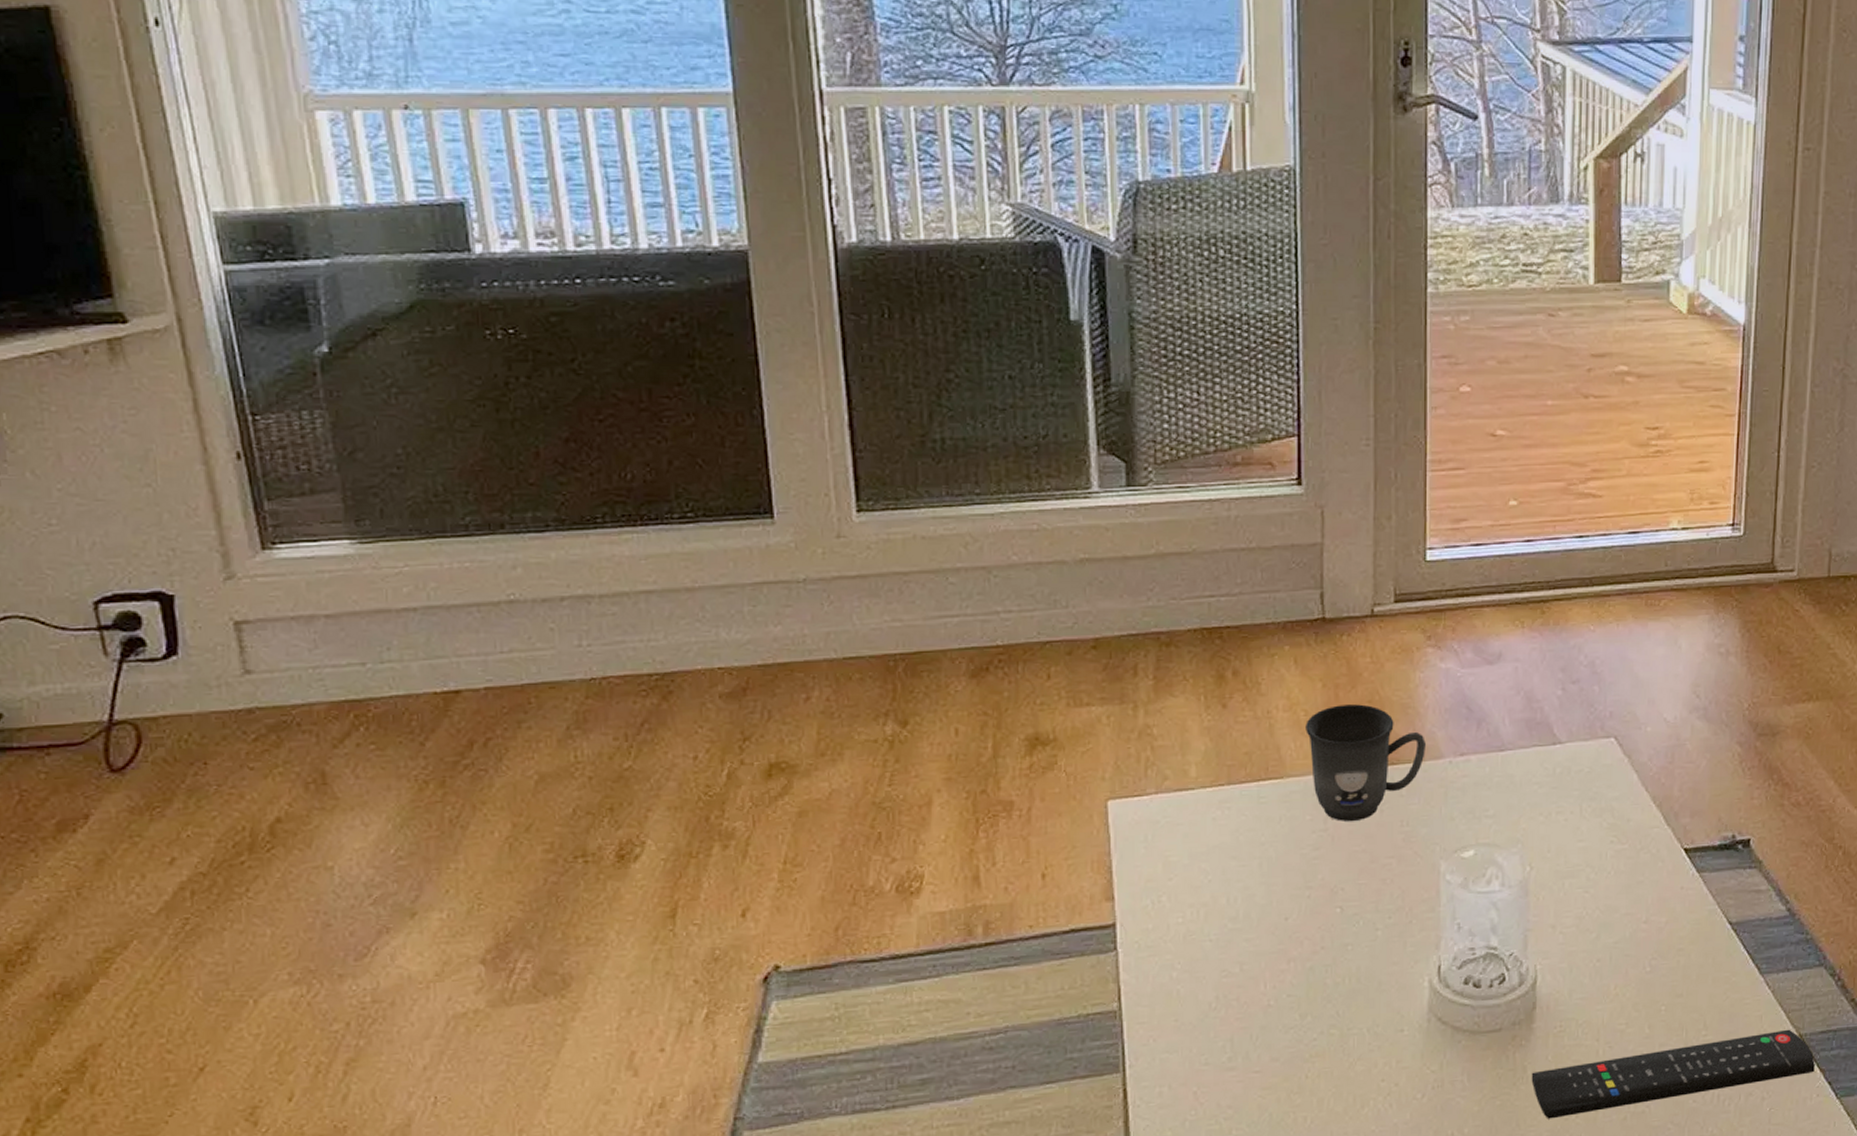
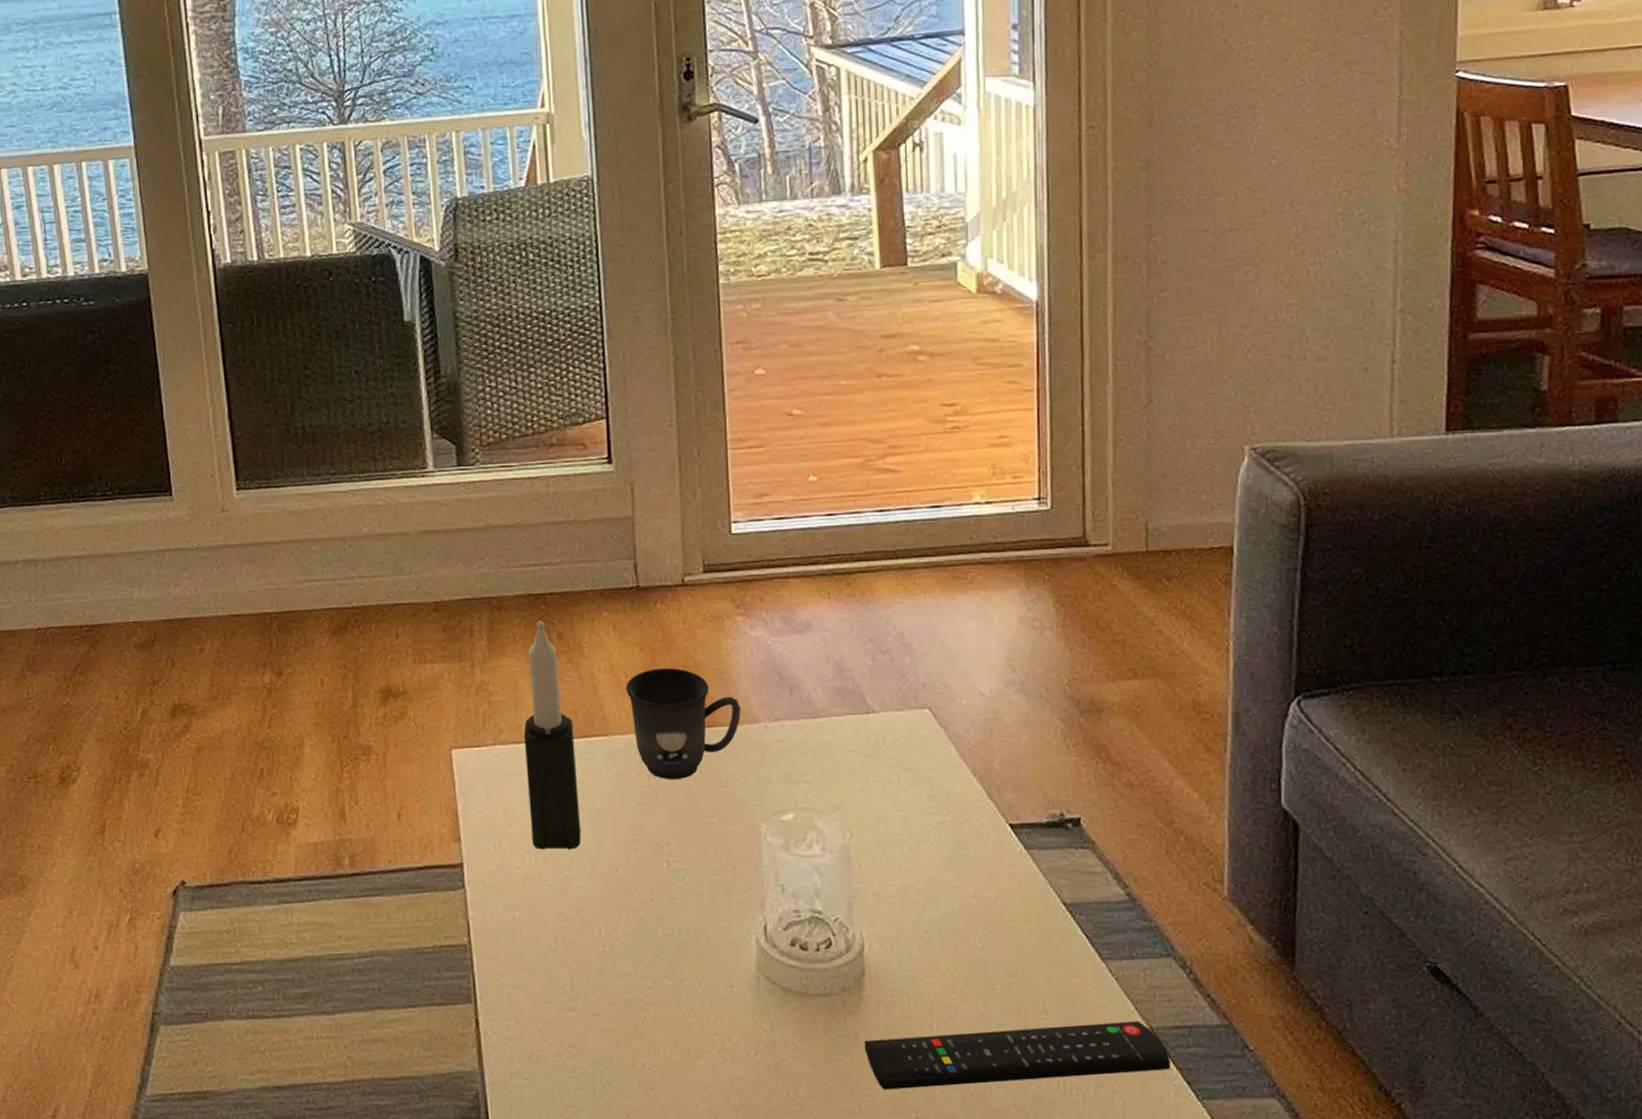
candle: none [1190,656,1250,903] -> present [523,620,581,850]

